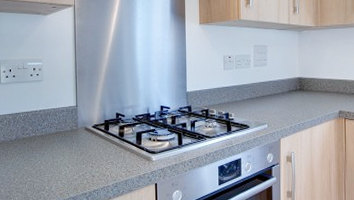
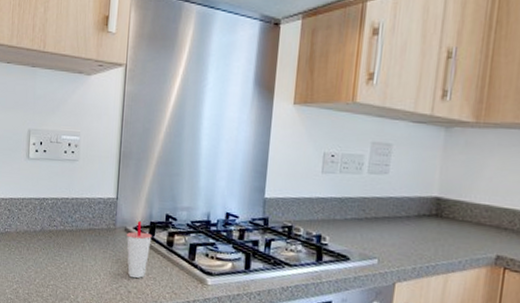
cup: none [86,120,107,165] -> present [126,220,152,279]

